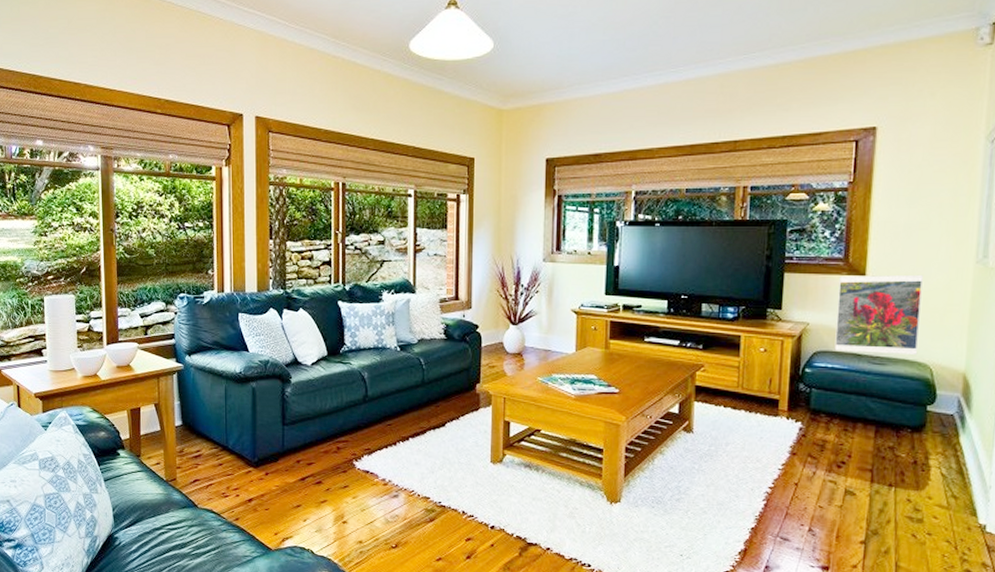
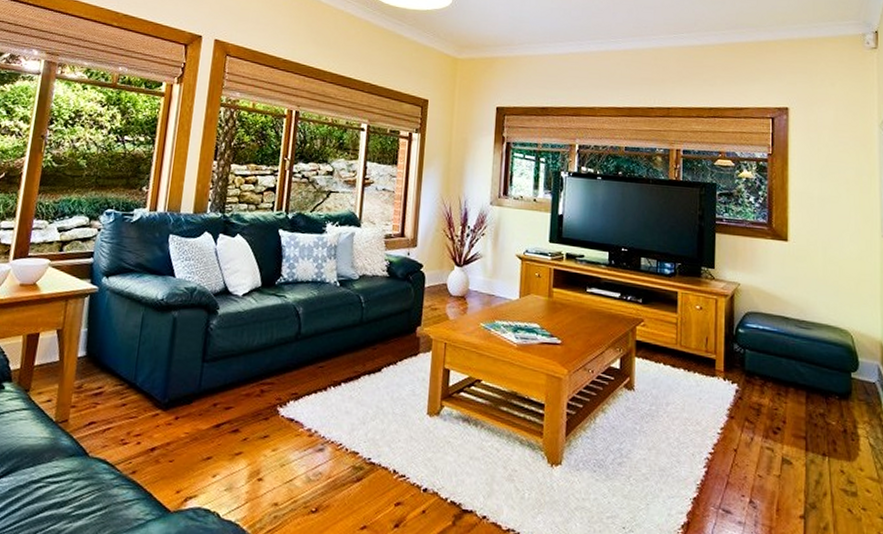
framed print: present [834,274,923,354] -> none [764,240,839,321]

